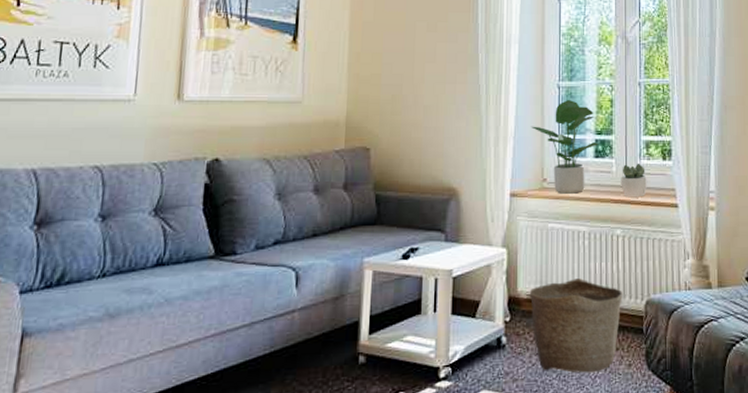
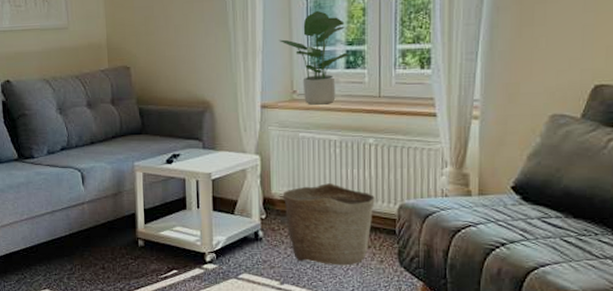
succulent plant: present [621,163,648,198] -> none [373,72,404,108]

